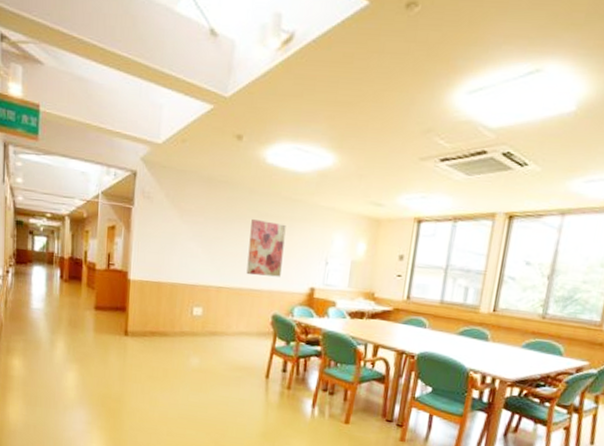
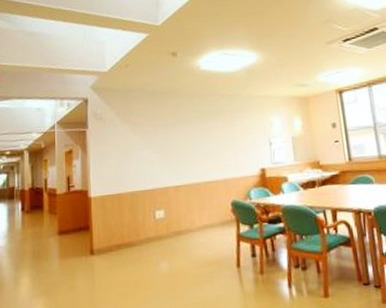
wall art: present [246,219,286,277] -> none [196,117,232,169]

